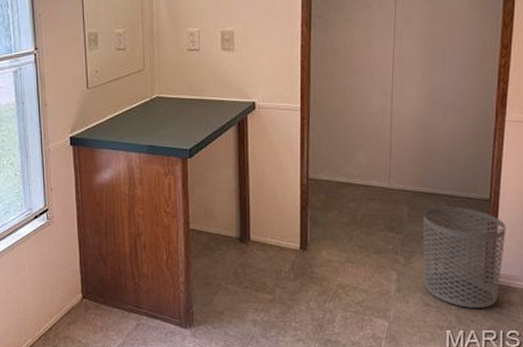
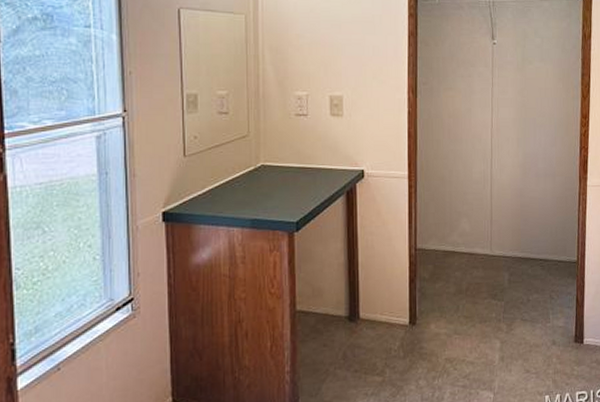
waste bin: present [423,206,506,308] -> none [522,270,592,371]

